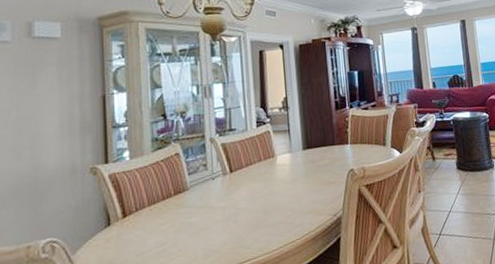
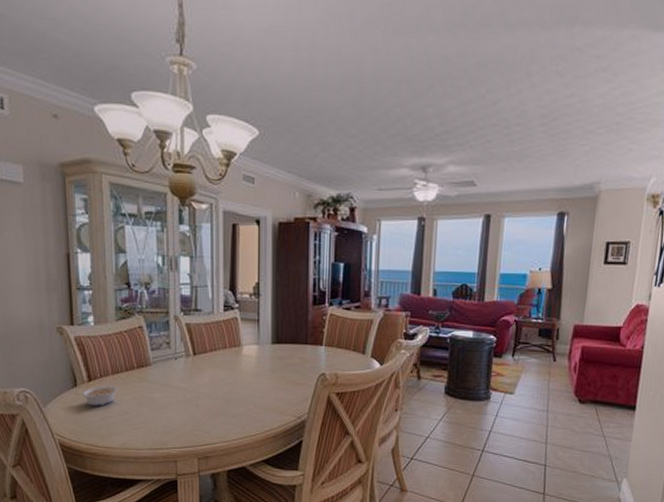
legume: none [109,217,155,244] -> present [75,385,118,406]

